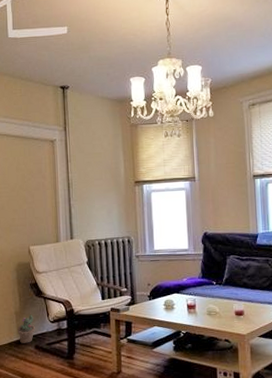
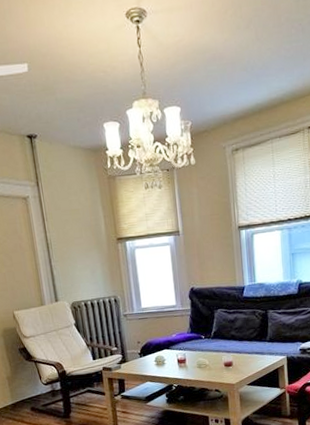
decorative plant: present [17,314,36,343] -> none [11,378,30,407]

